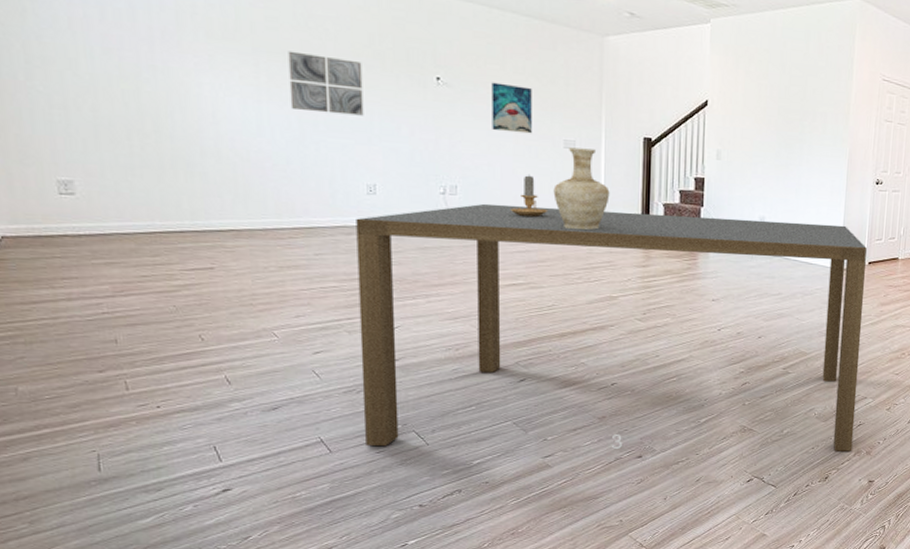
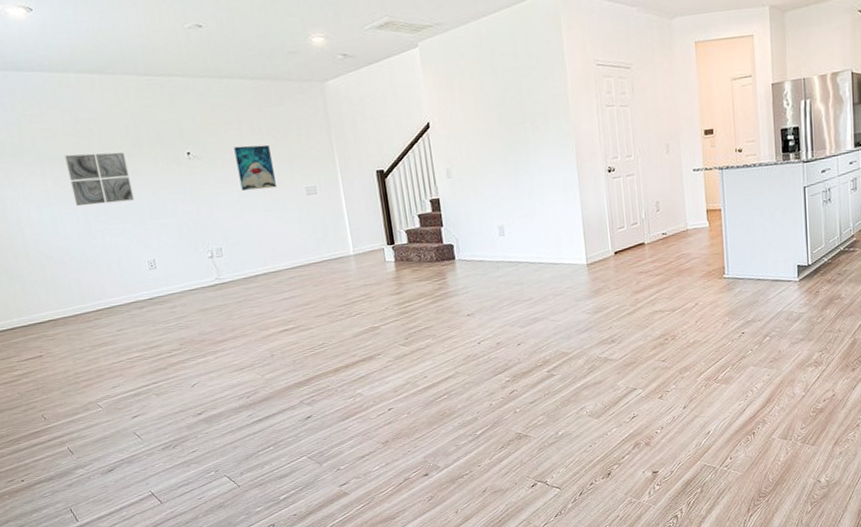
dining table: present [356,203,868,451] -> none [144,219,631,494]
candlestick: present [510,174,549,218] -> none [270,225,304,266]
vase: present [553,147,610,230] -> none [304,191,356,270]

